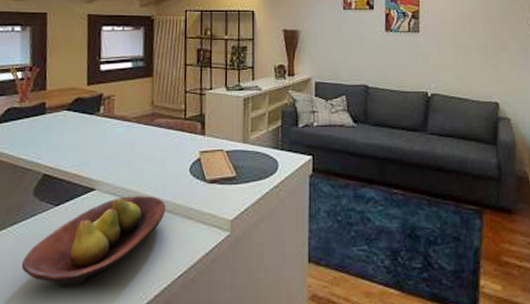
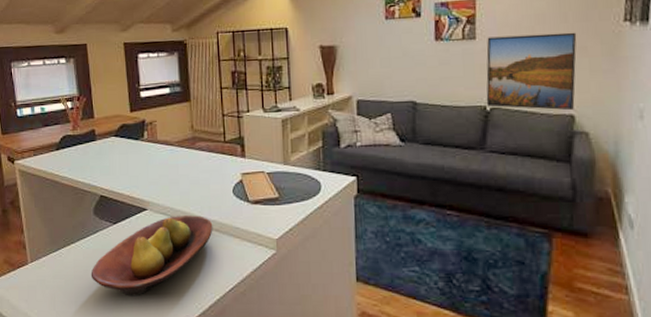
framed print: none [427,31,499,99] -> present [486,32,577,111]

